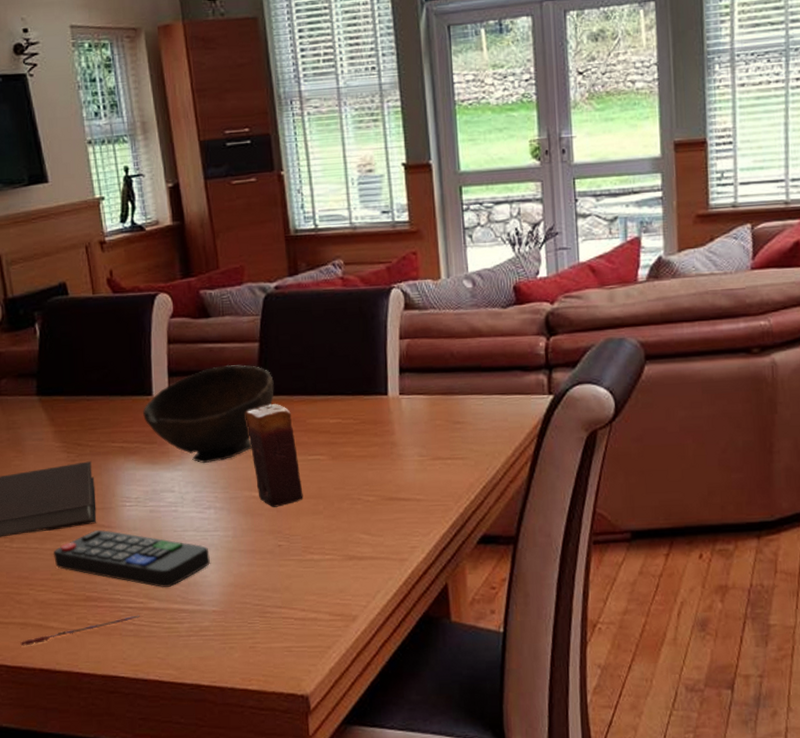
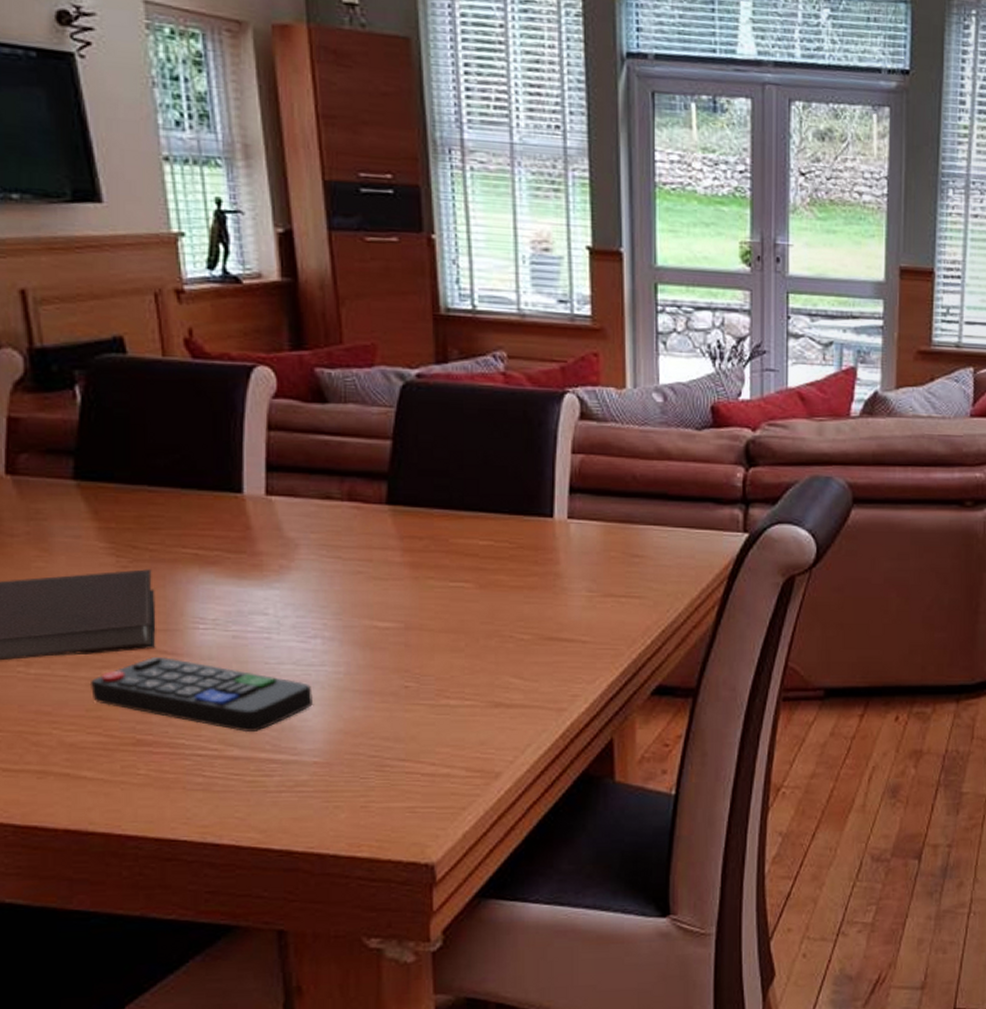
pen: present [20,615,140,646] -> none [36,765,213,801]
bowl: present [143,364,274,464] -> none [228,463,409,583]
candle: present [246,403,303,507] -> none [370,515,440,641]

